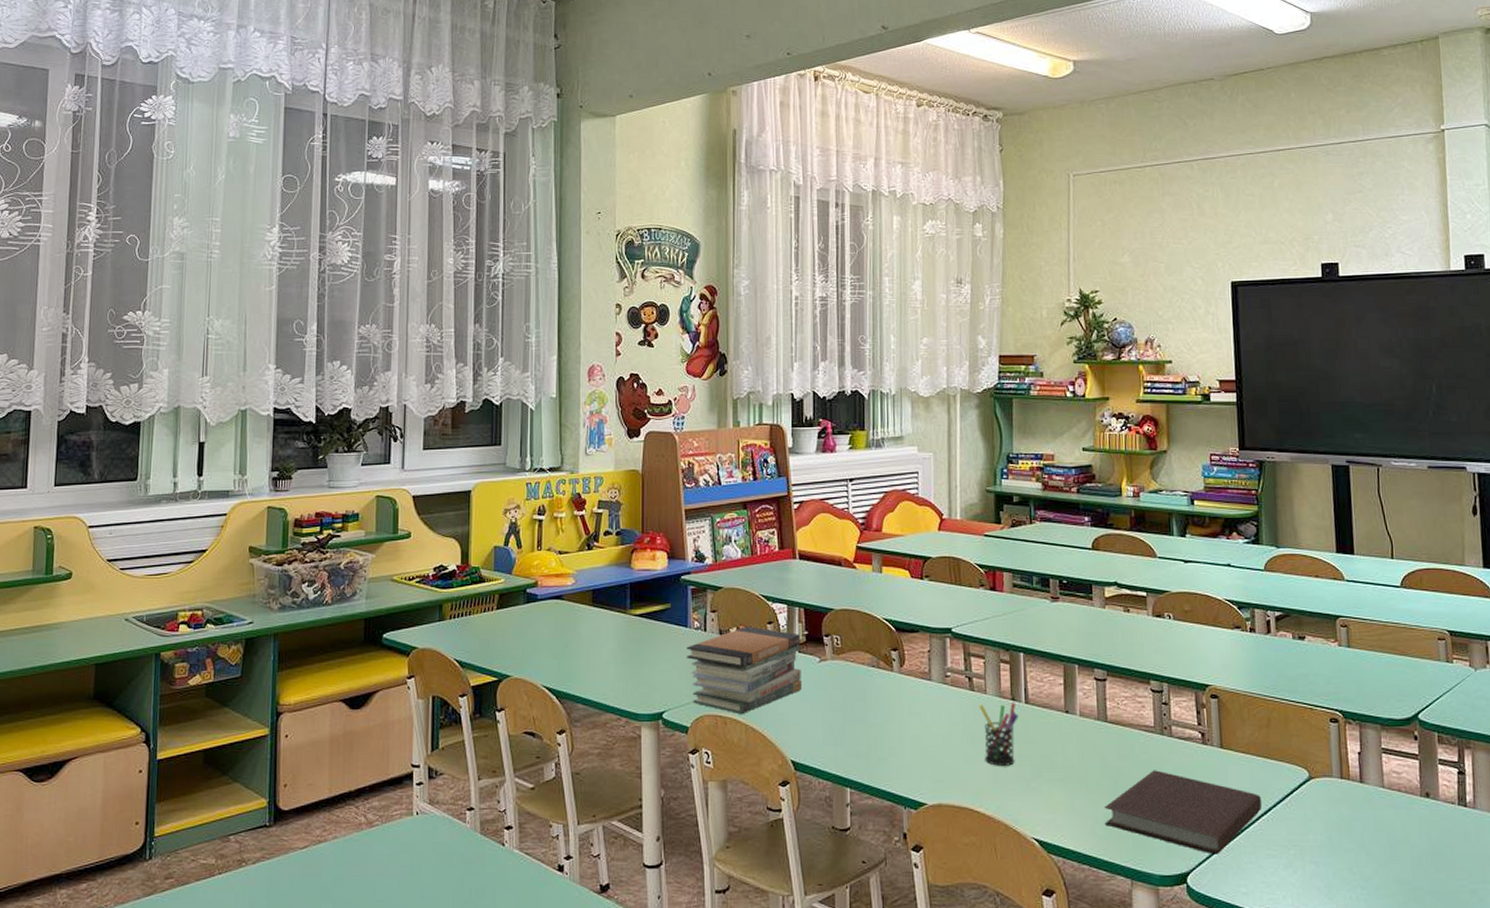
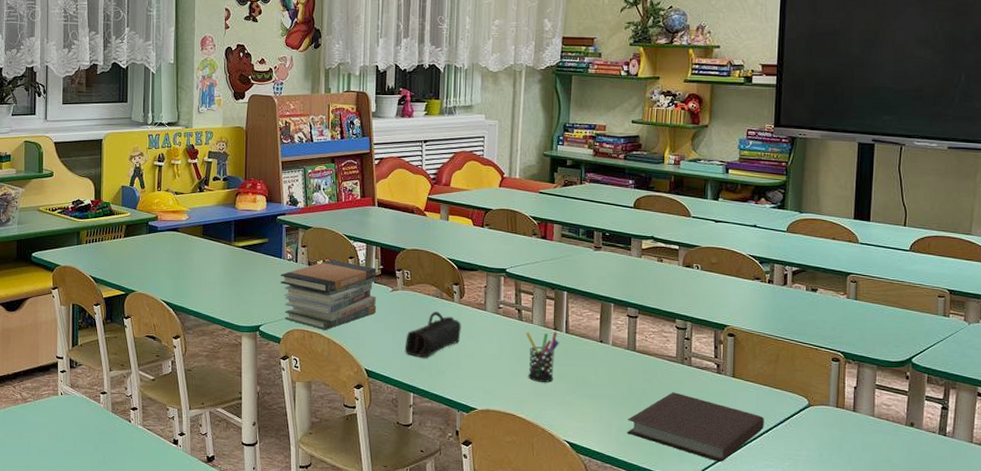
pencil case: none [837,684,903,743] -> present [404,311,461,358]

